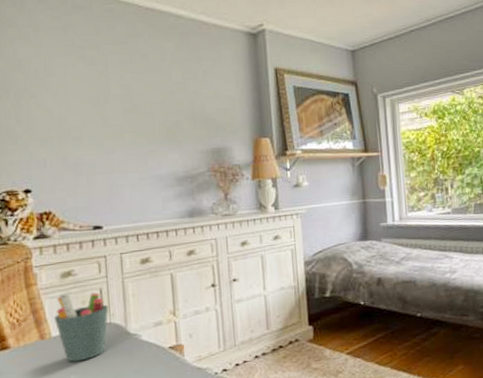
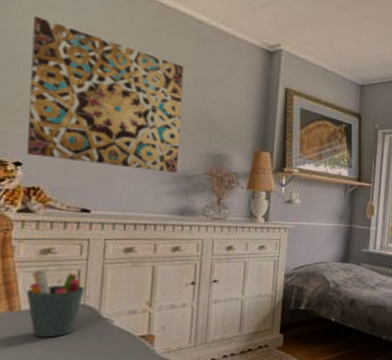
wall art: none [21,42,180,181] -> present [27,15,184,174]

